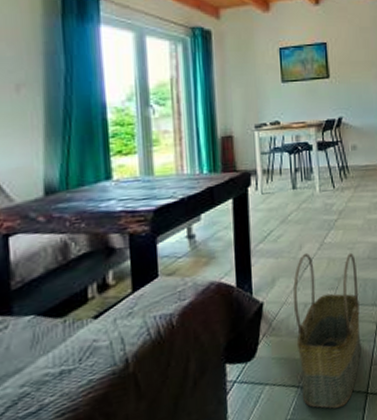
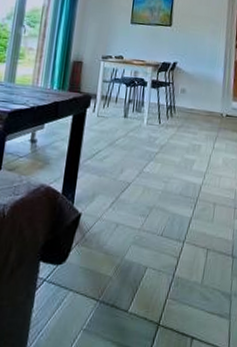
basket: present [293,252,361,409] -> none [99,177,169,332]

